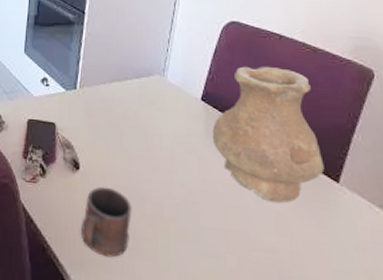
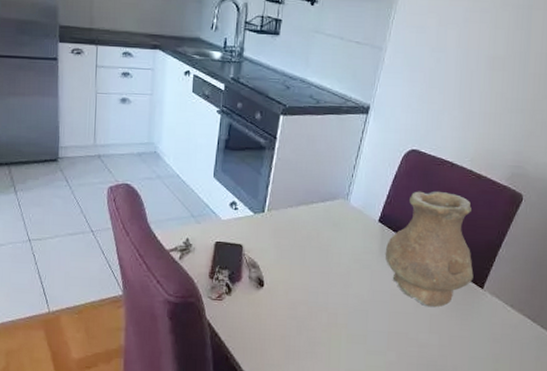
mug: present [82,187,132,258] -> none [263,301,310,361]

